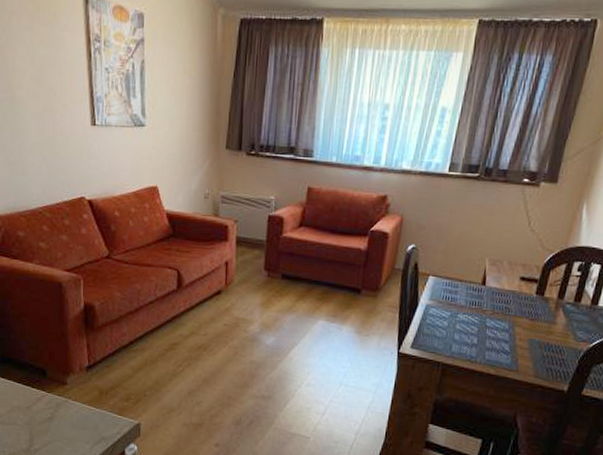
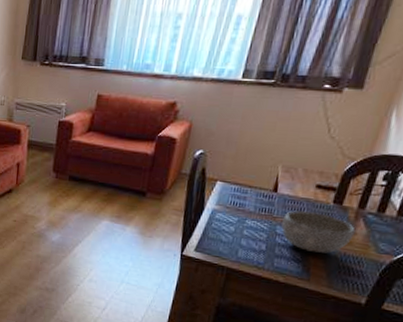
bowl: none [490,302,556,344] -> present [281,210,356,254]

